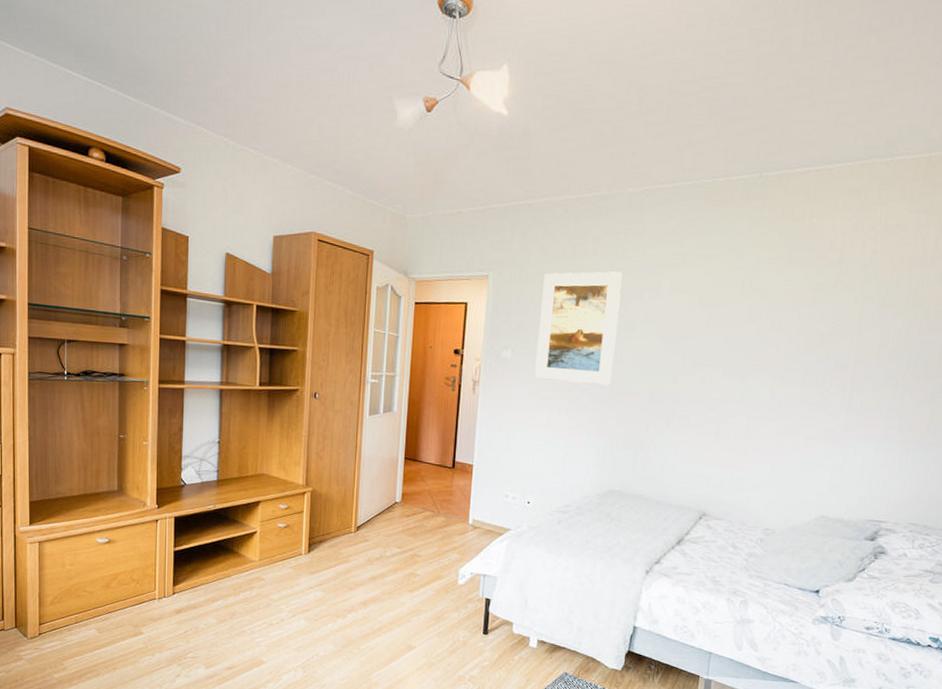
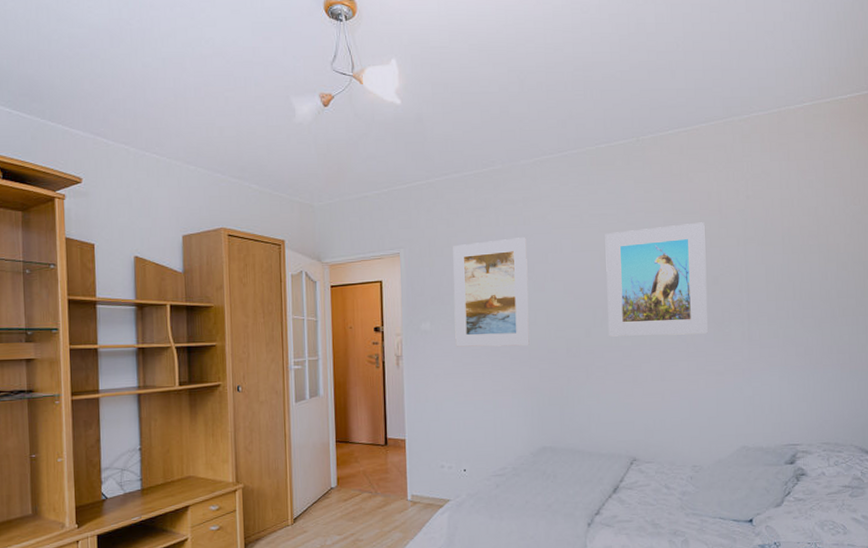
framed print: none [696,273,821,395] -> present [605,222,708,337]

